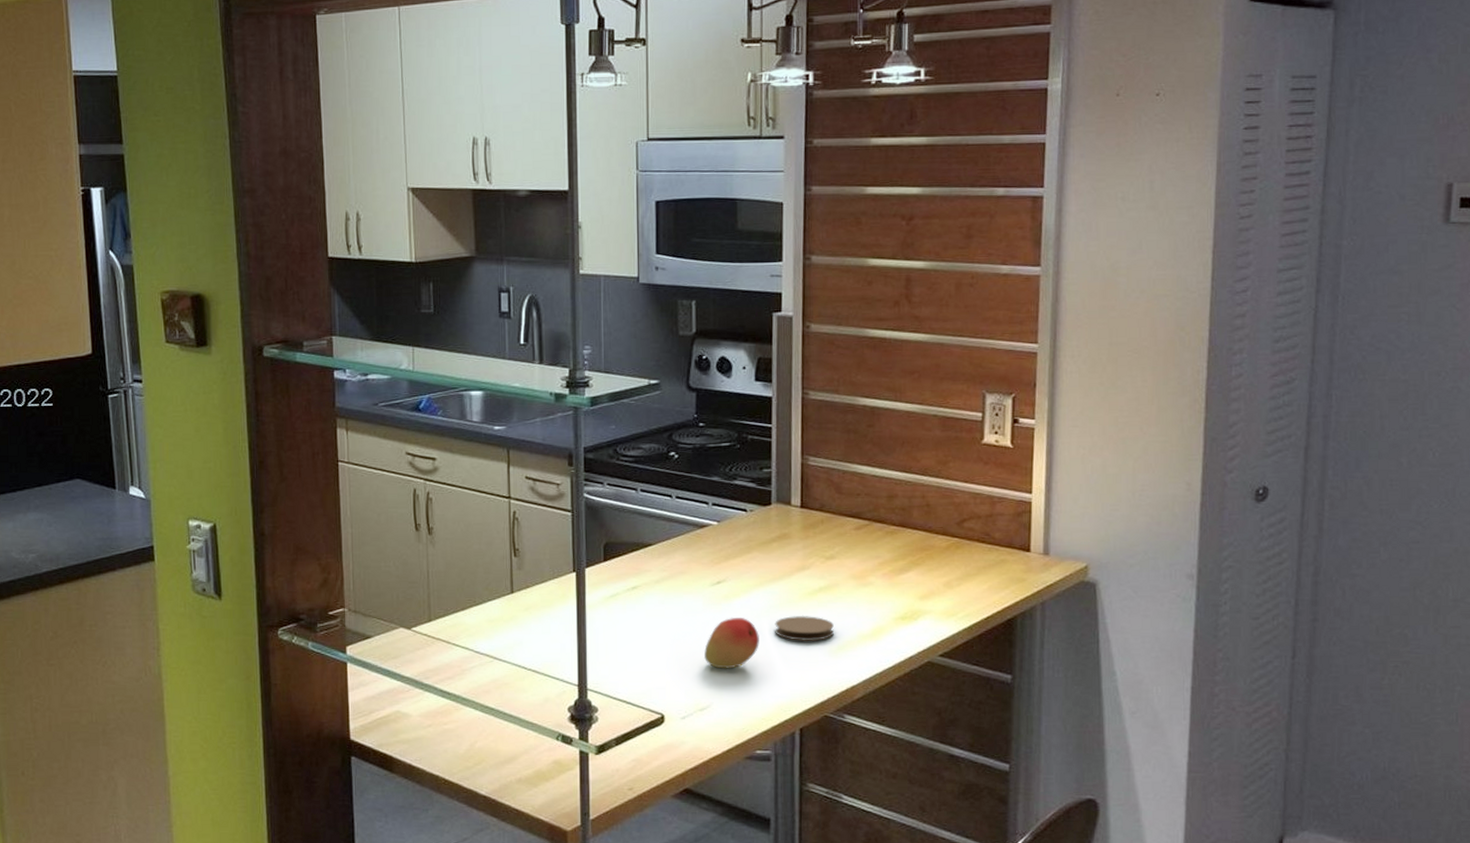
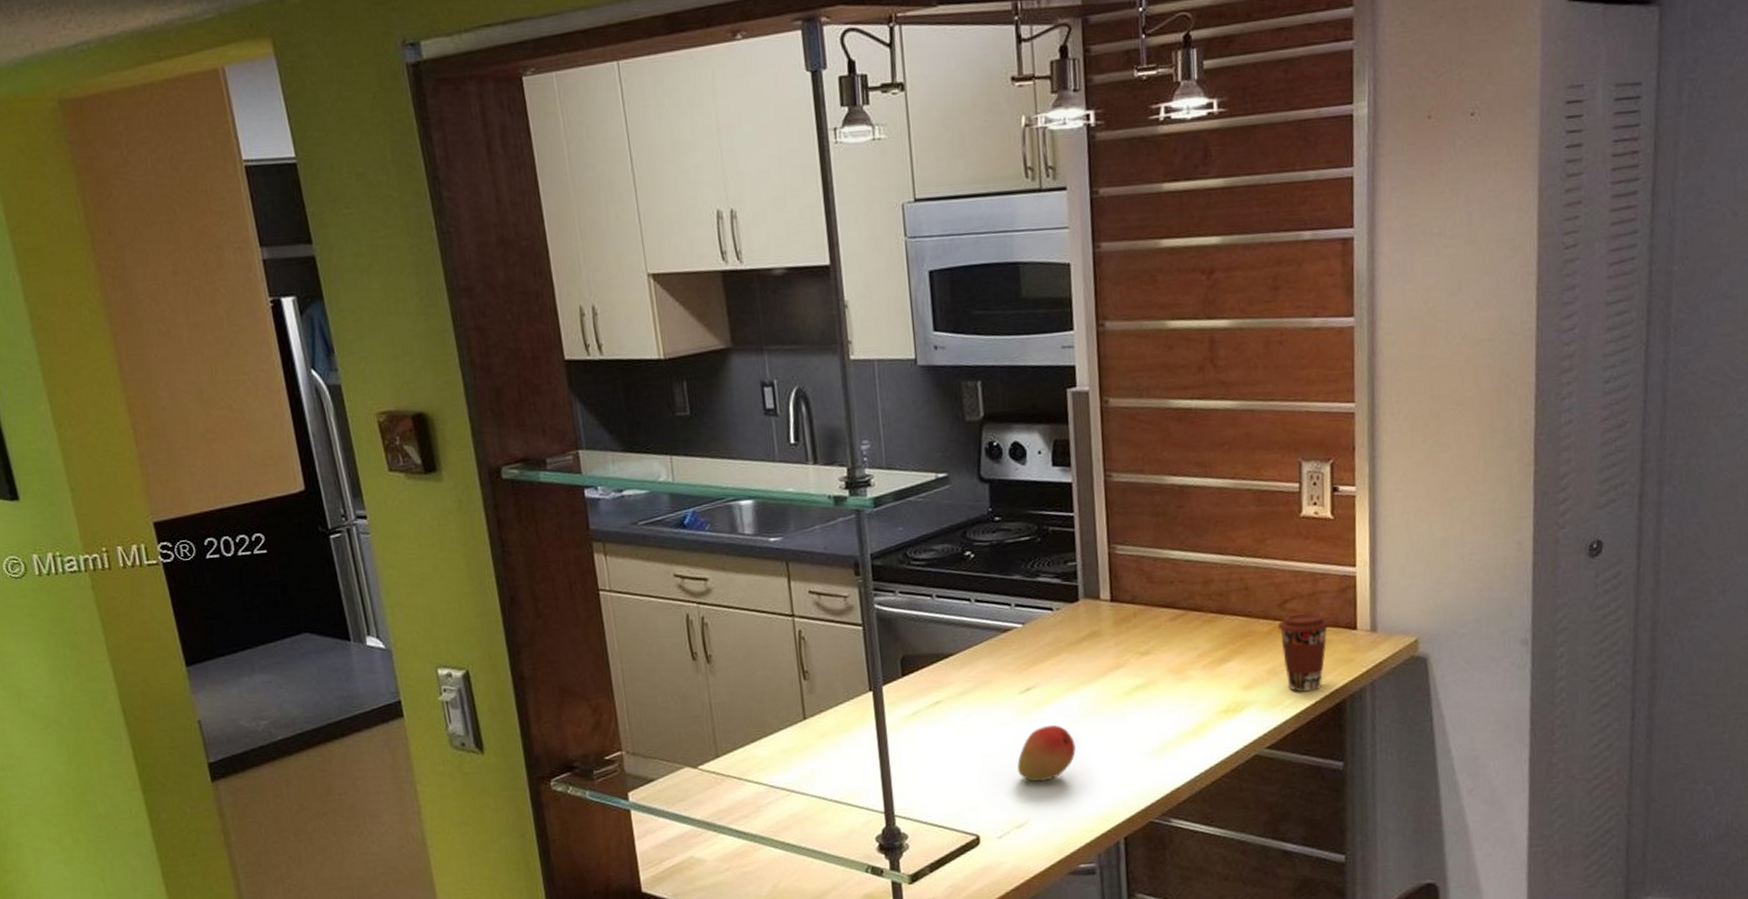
coaster: present [775,615,834,642] -> none [1091,717,1154,746]
coffee cup: none [955,532,1004,606] -> present [1277,612,1329,692]

